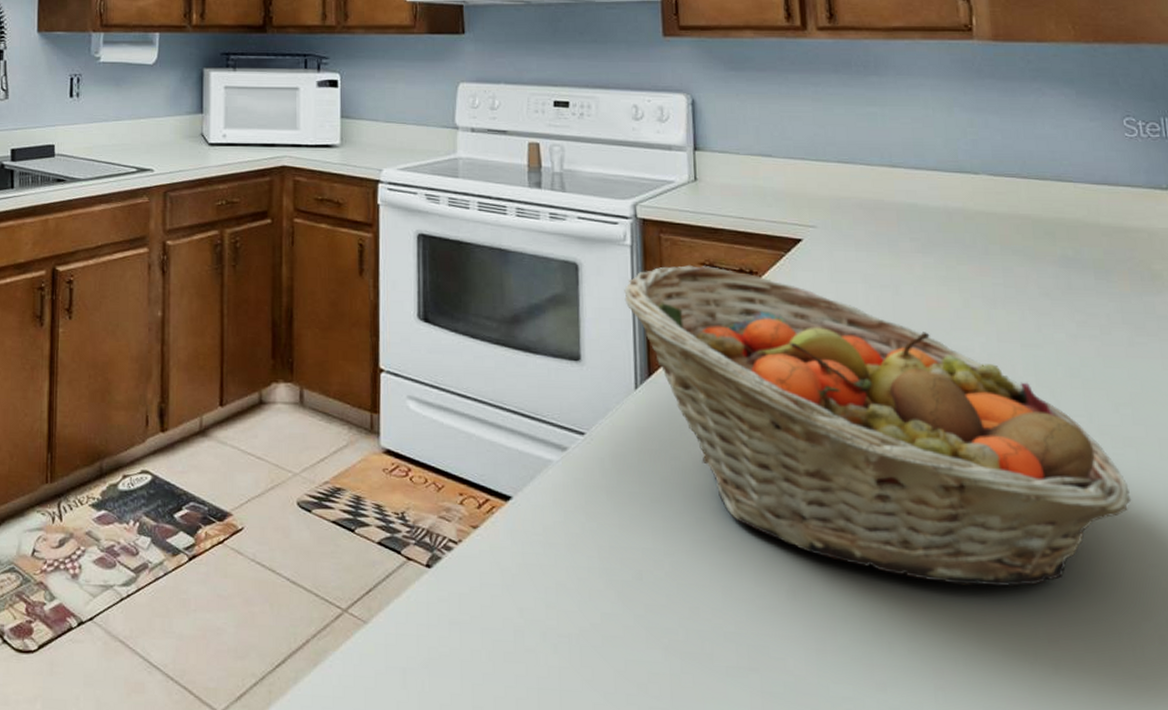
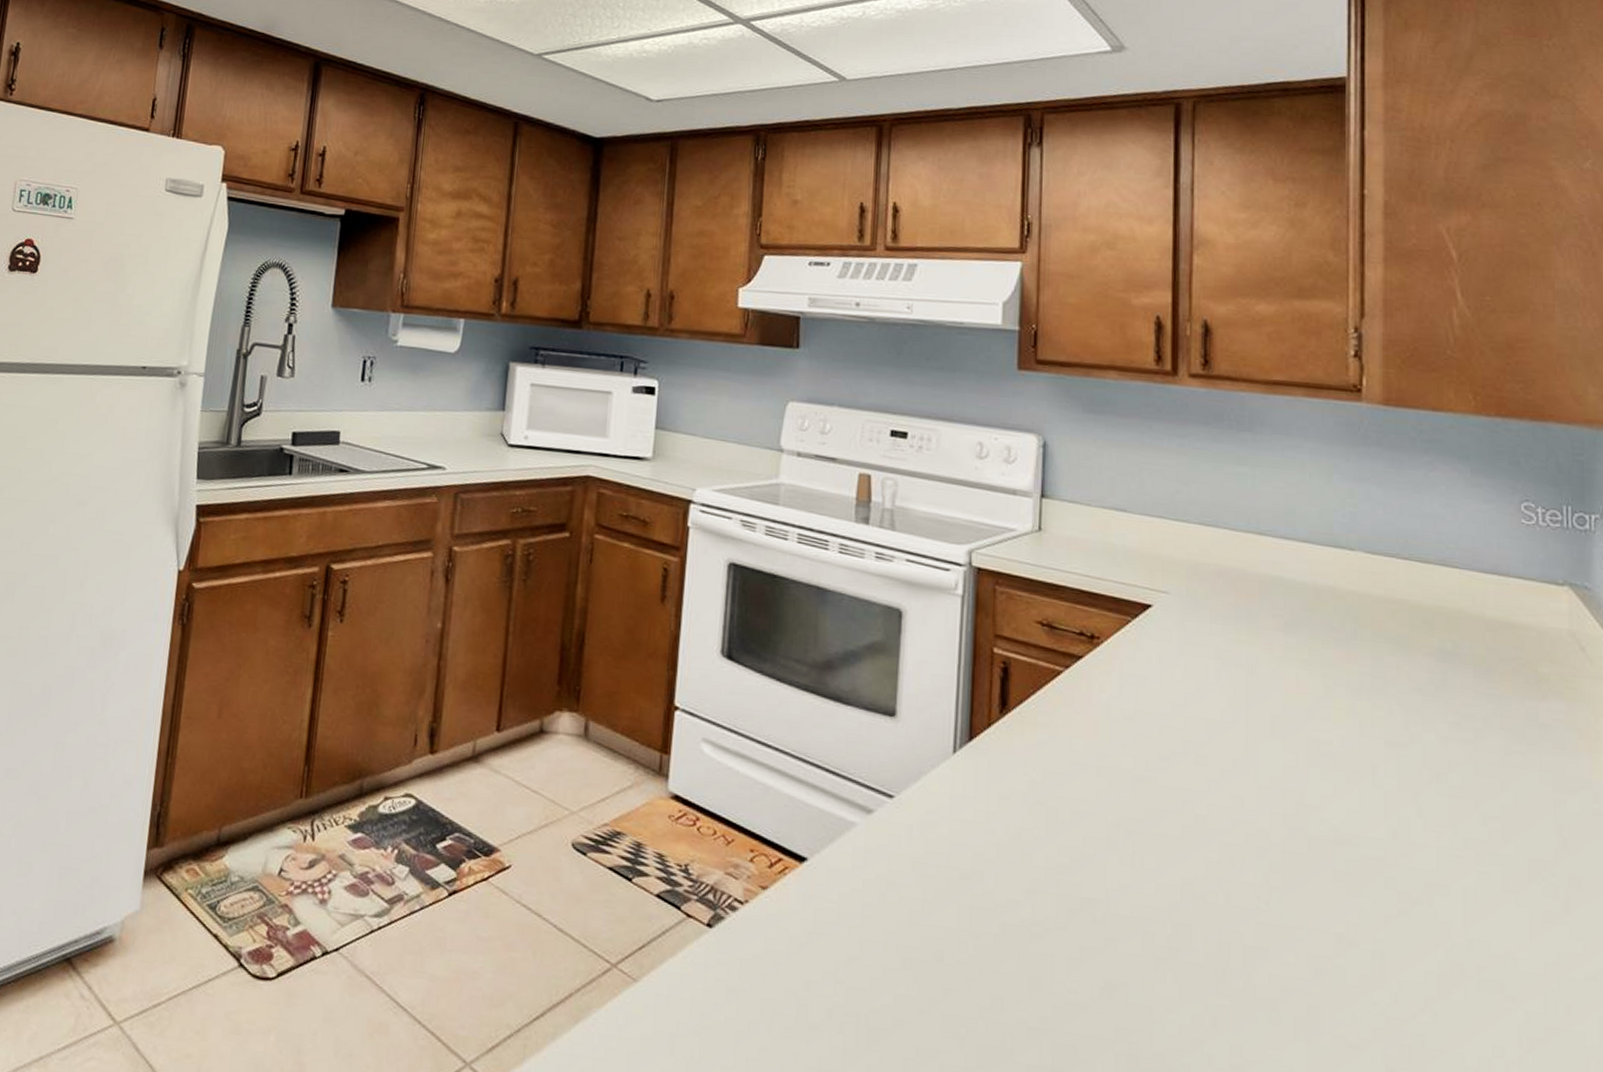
fruit basket: present [624,265,1132,587] -> none [950,621,1493,1008]

